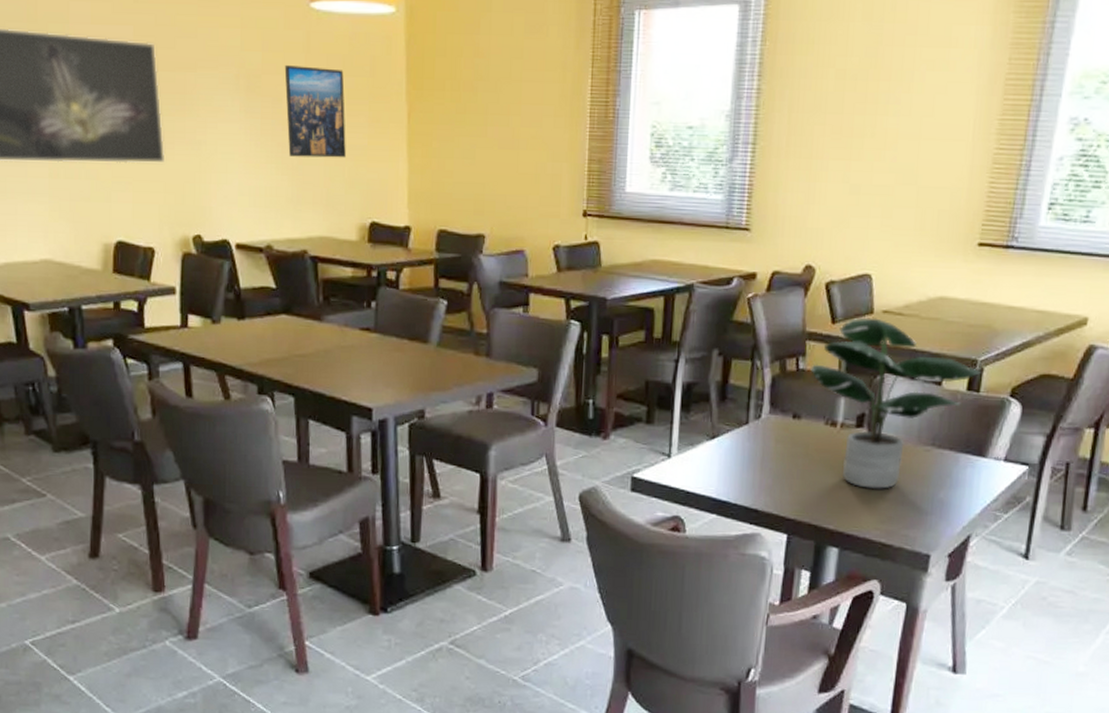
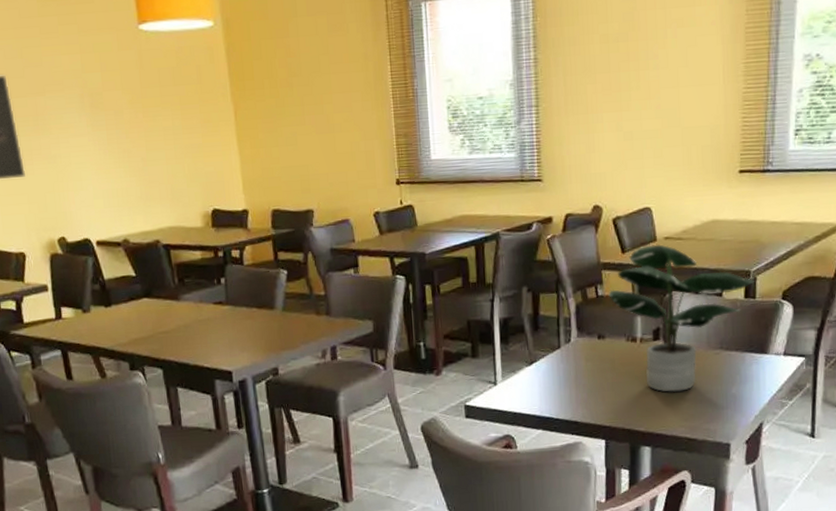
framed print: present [284,65,346,158] -> none [122,80,184,160]

